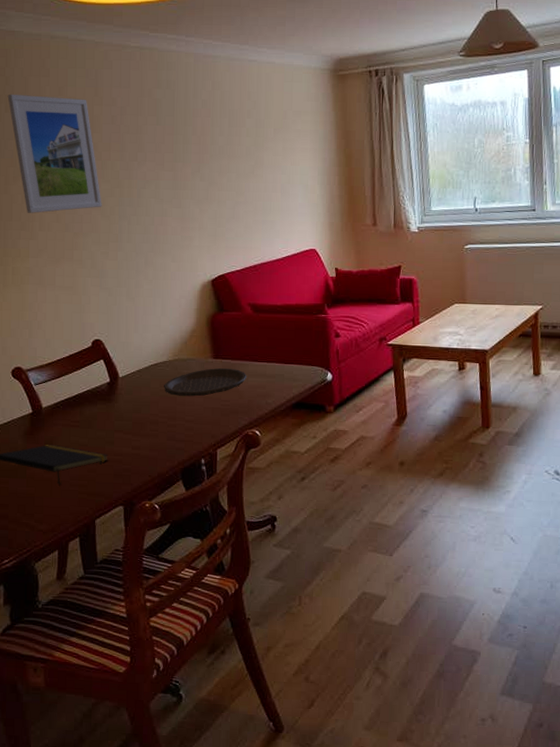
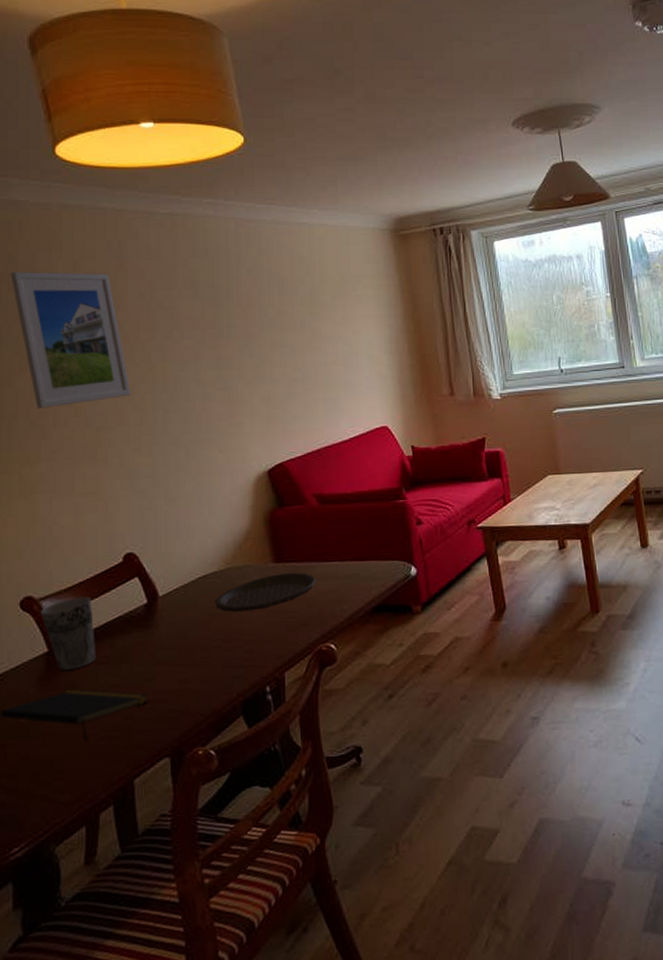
cup: none [27,371,69,429] -> present [40,596,96,671]

